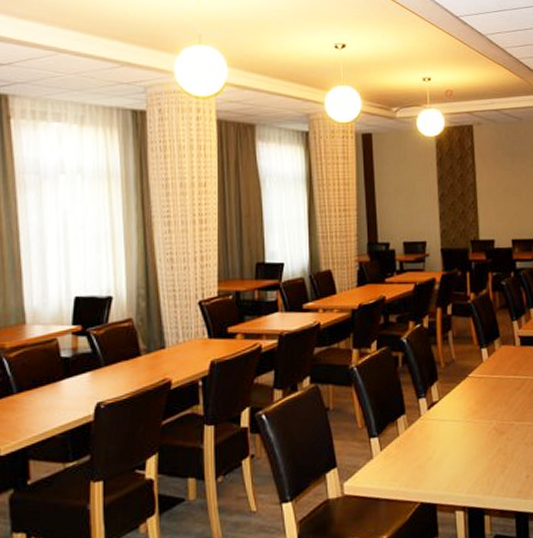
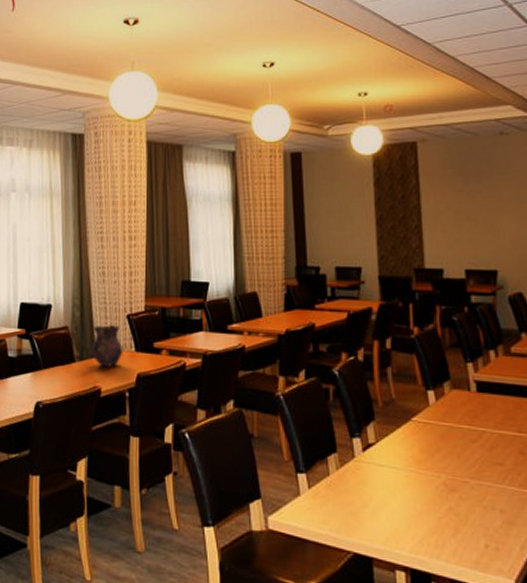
vase: none [160,313,195,358] -> present [92,325,123,368]

